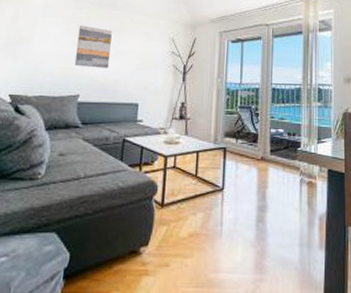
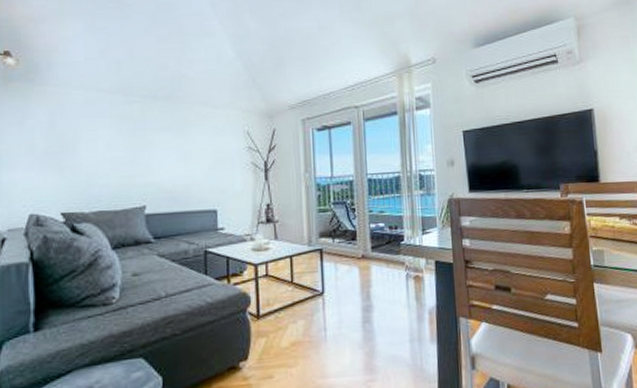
wall art: present [74,25,112,69] -> none [133,124,177,174]

